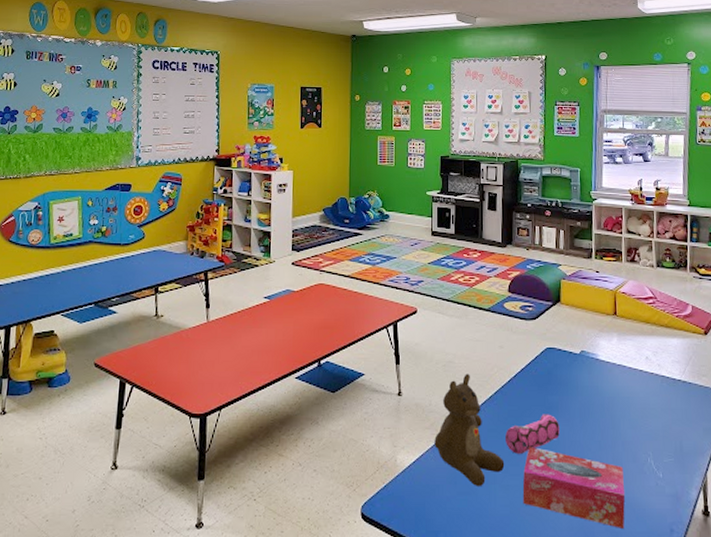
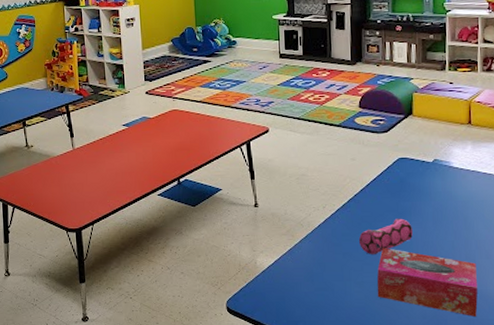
teddy bear: present [434,374,505,487] -> none [291,185,359,284]

